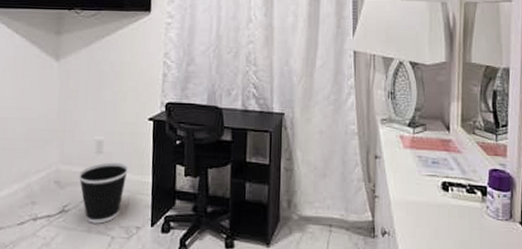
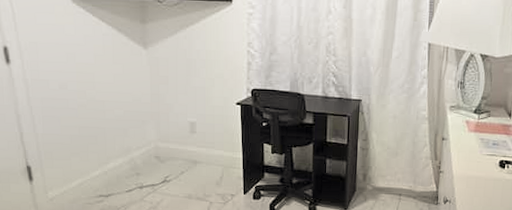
wastebasket: present [78,162,128,224] -> none [175,141,220,192]

